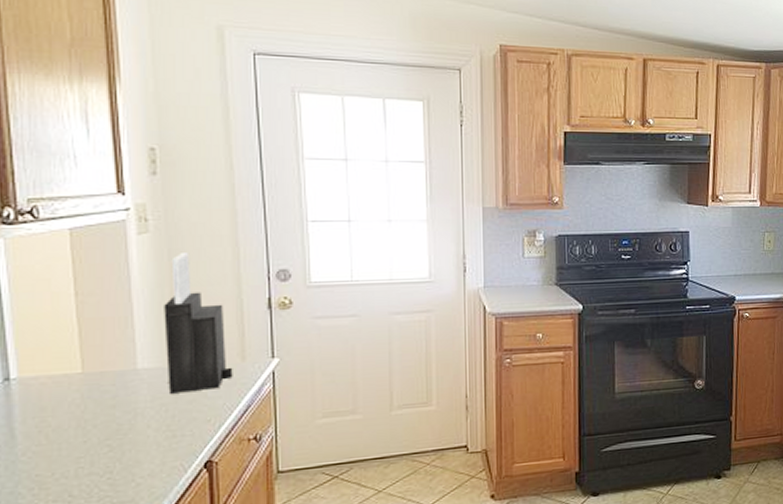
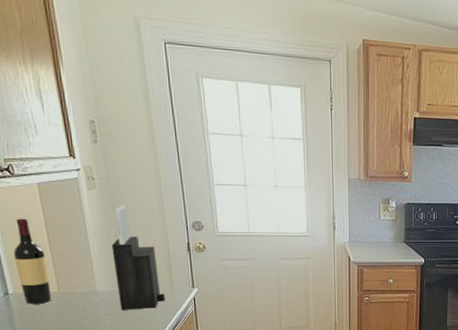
wine bottle: none [25,275,72,392] -> present [13,218,52,304]

